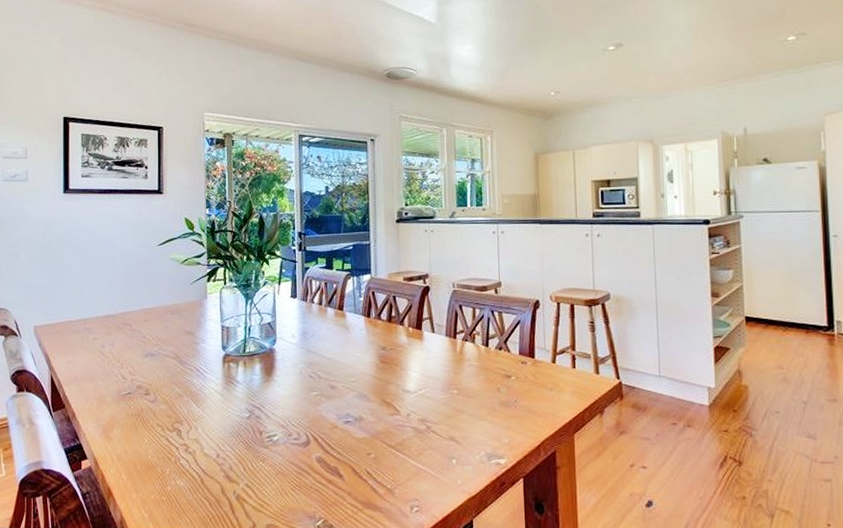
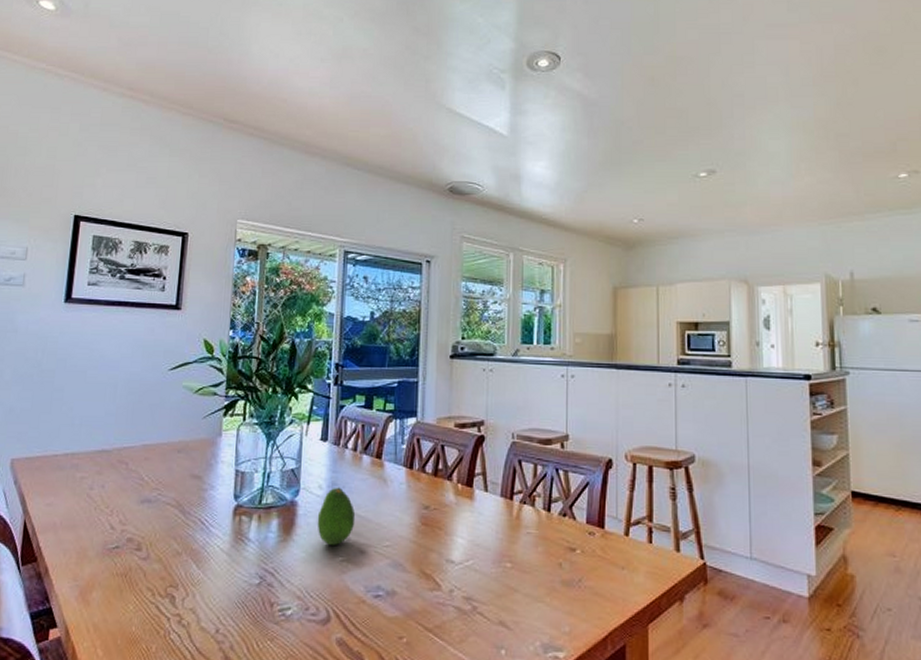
fruit: none [293,335,325,383] -> present [317,487,356,545]

